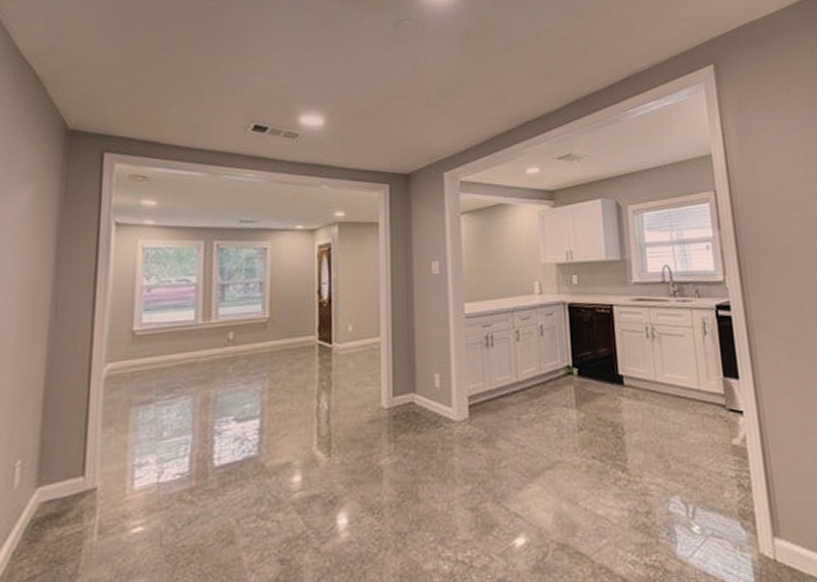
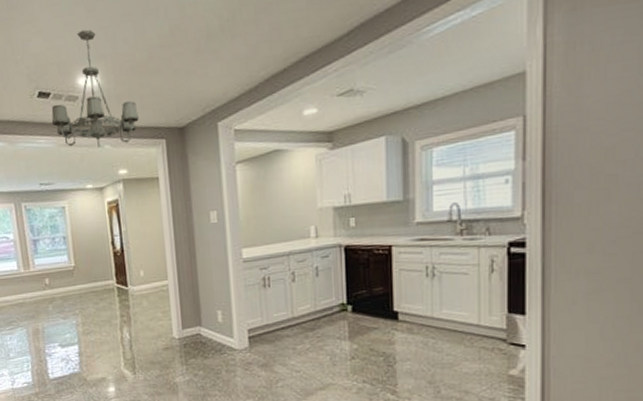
chandelier: none [264,72,362,187] -> present [51,29,139,148]

